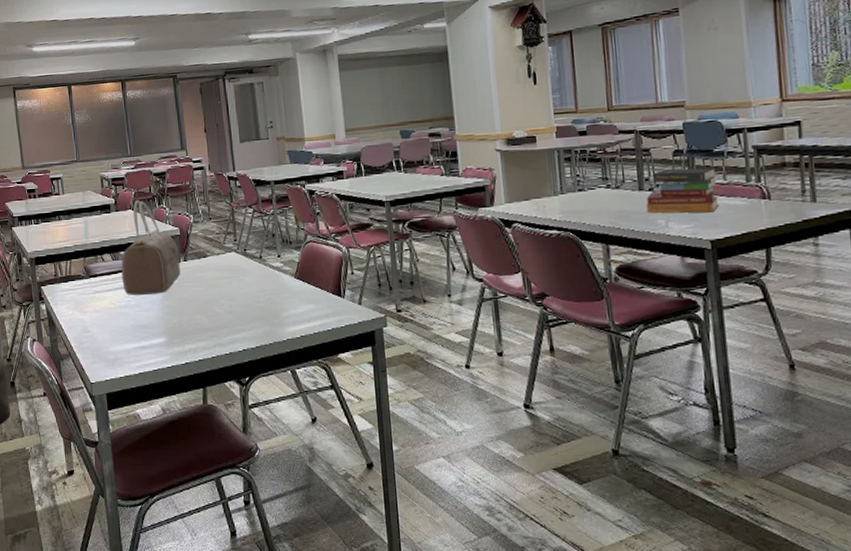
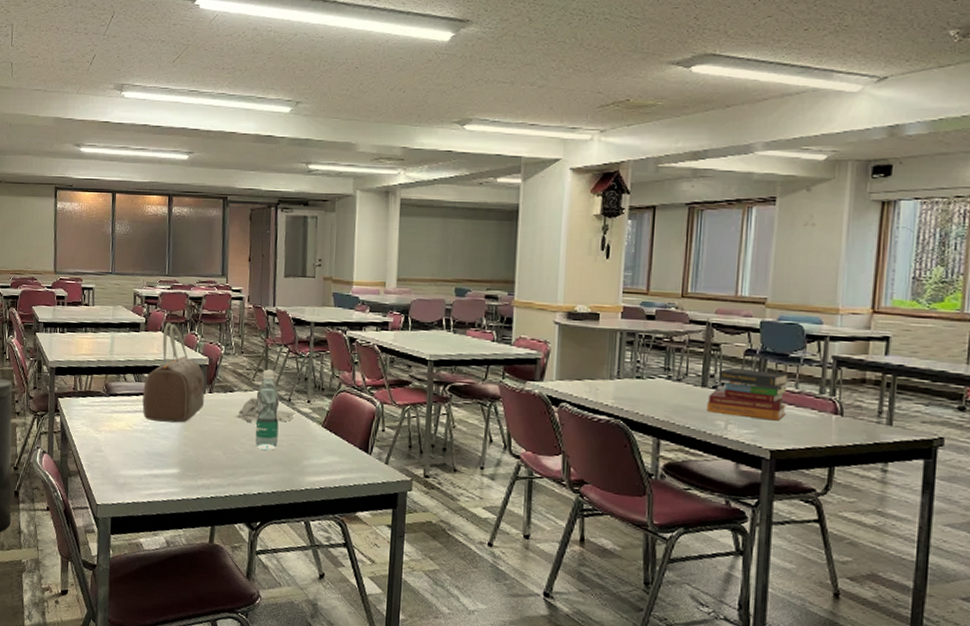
tissue: none [211,259,269,283] -> present [234,397,296,422]
bottle: none [229,231,255,308] -> present [255,369,279,450]

